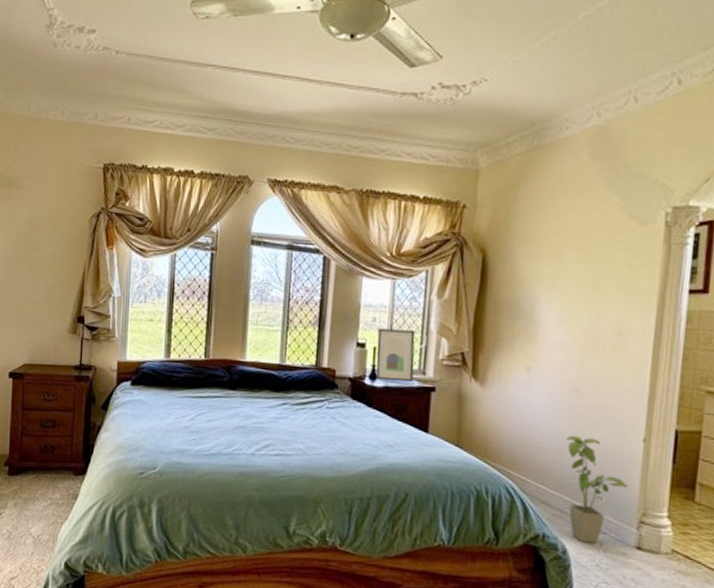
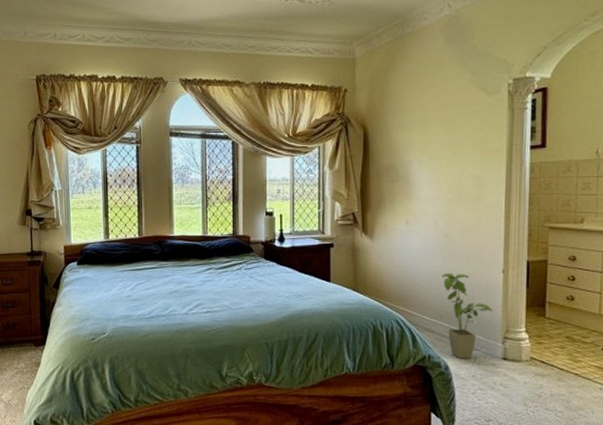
picture frame: present [376,328,416,383] -> none [283,198,315,242]

